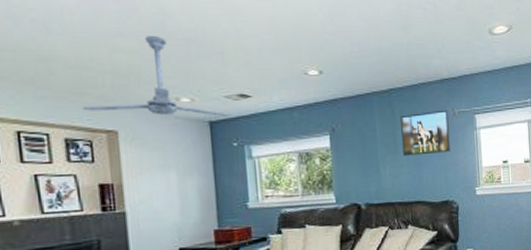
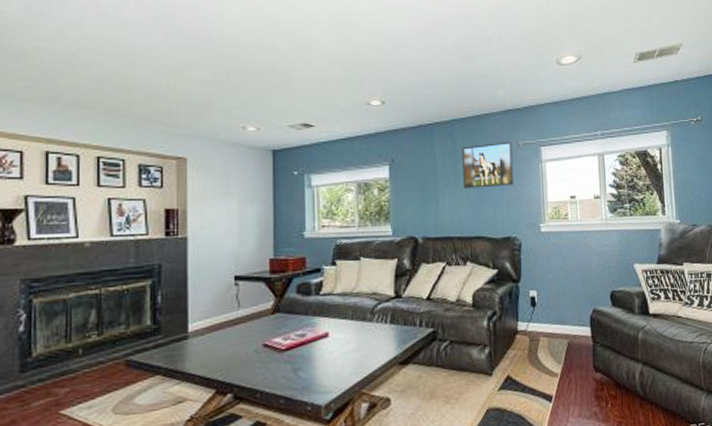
ceiling fan: present [81,35,231,118] -> none [156,67,293,146]

